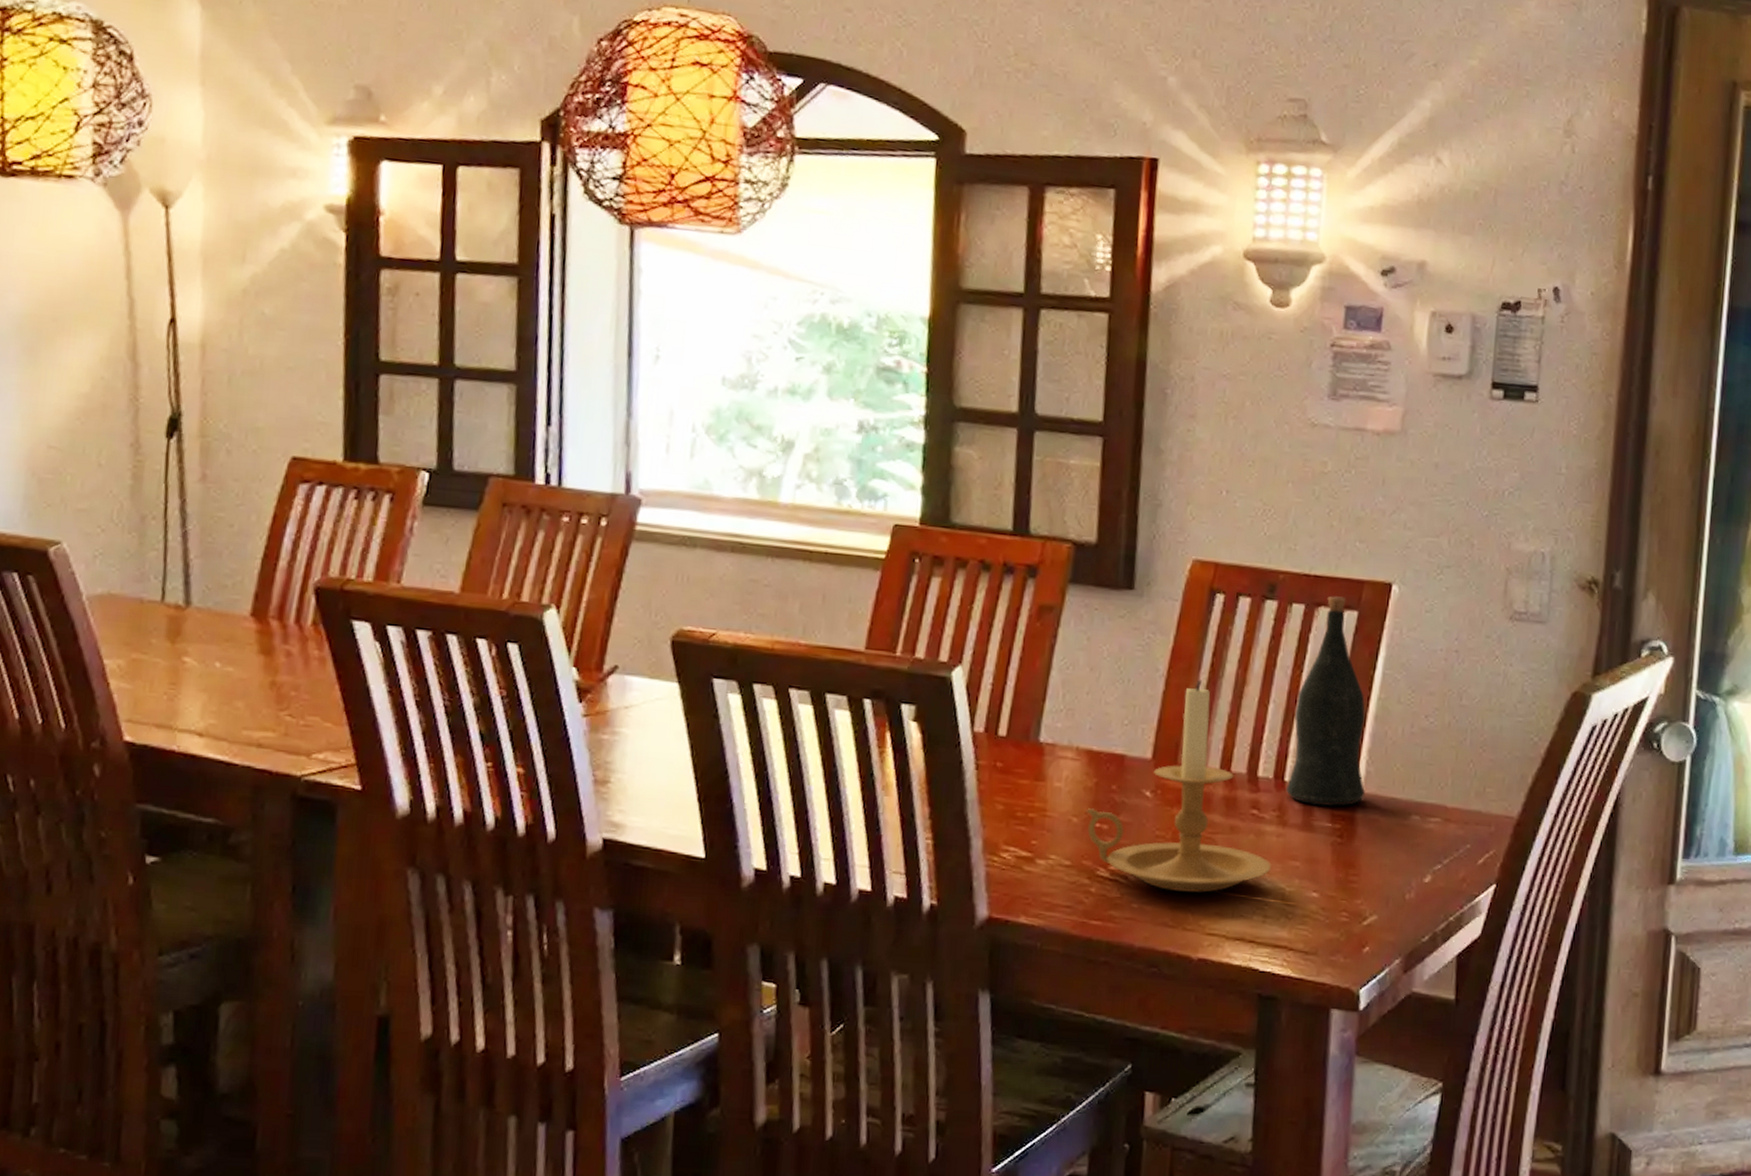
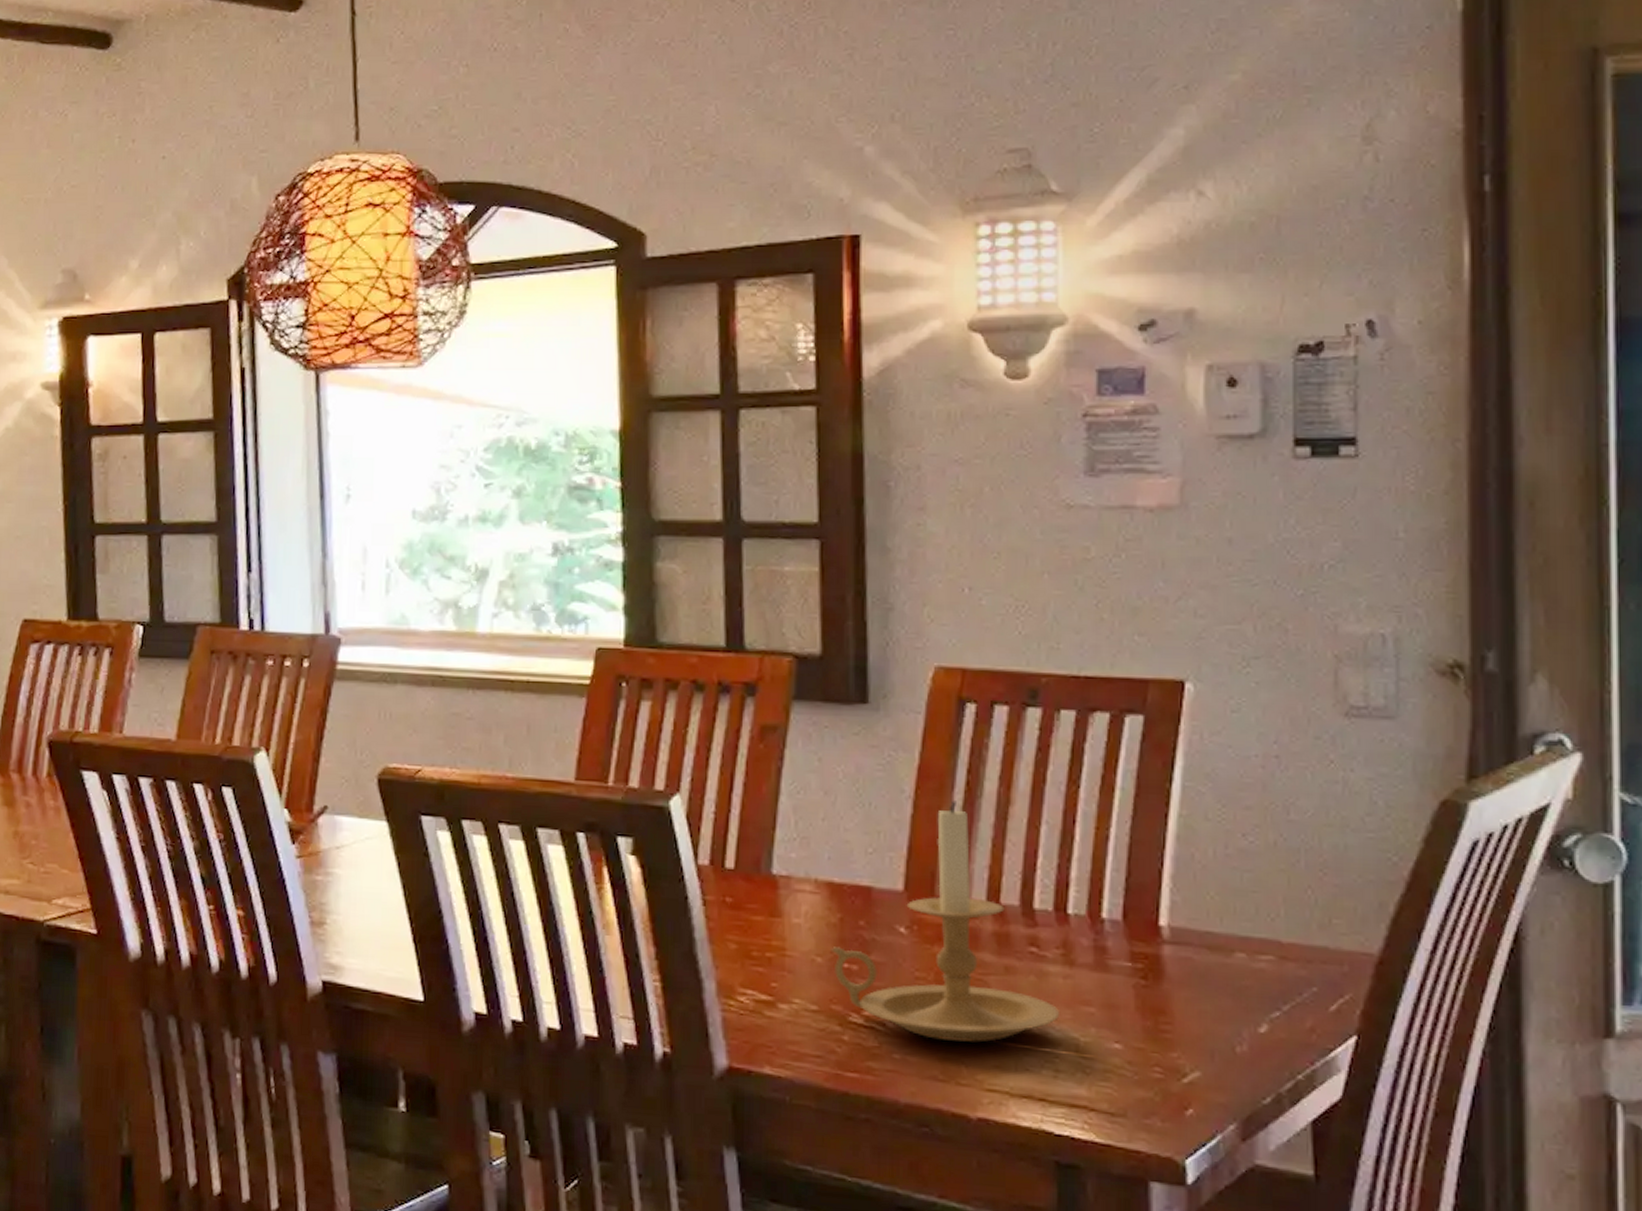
wine bottle: present [1286,596,1366,807] -> none [1071,699,1171,943]

